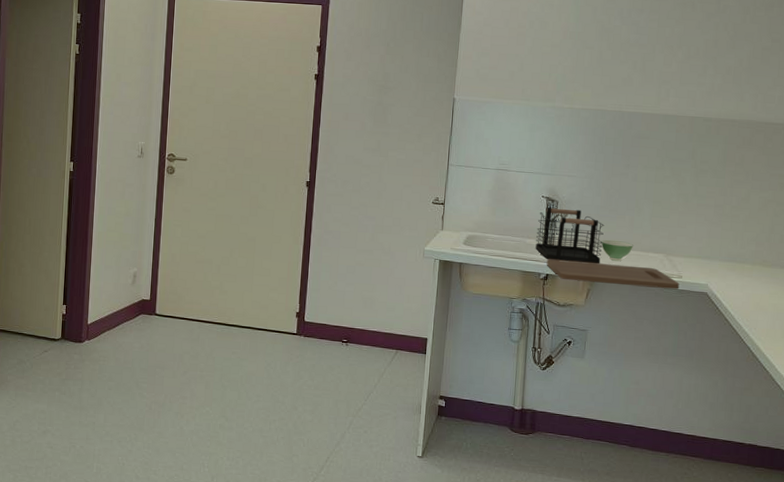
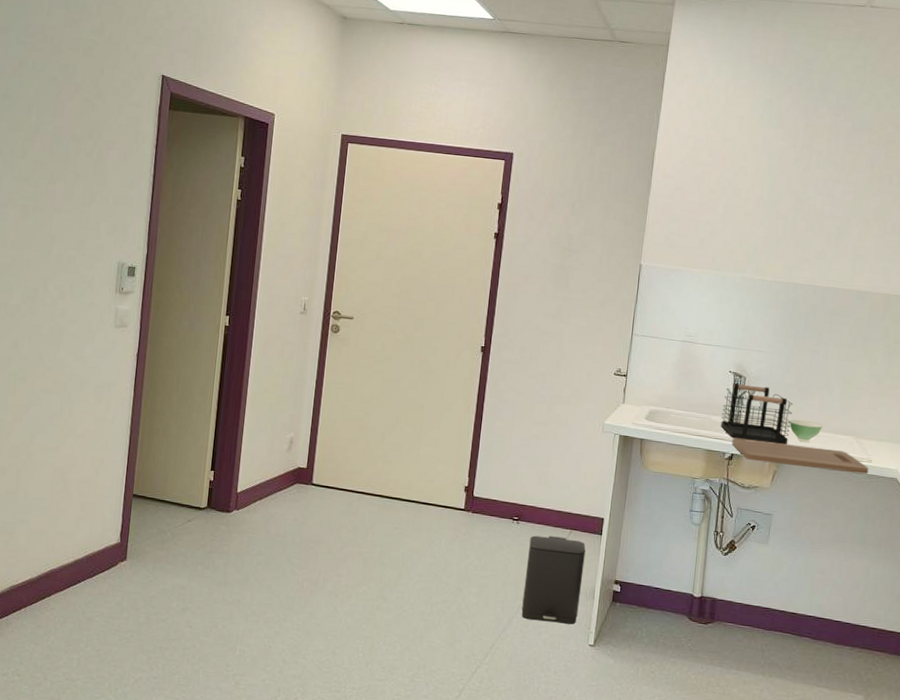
pedal bin: none [353,356,411,438] -> present [521,535,586,625]

